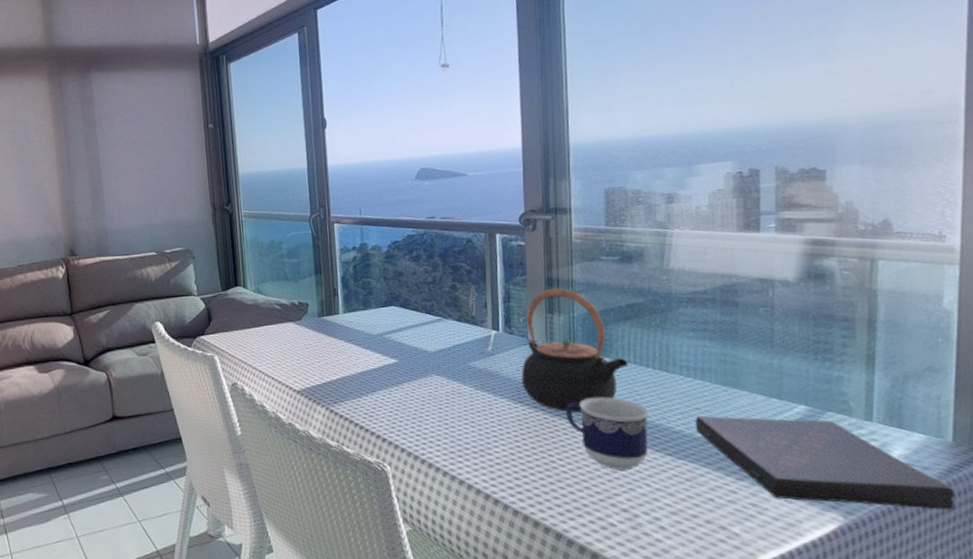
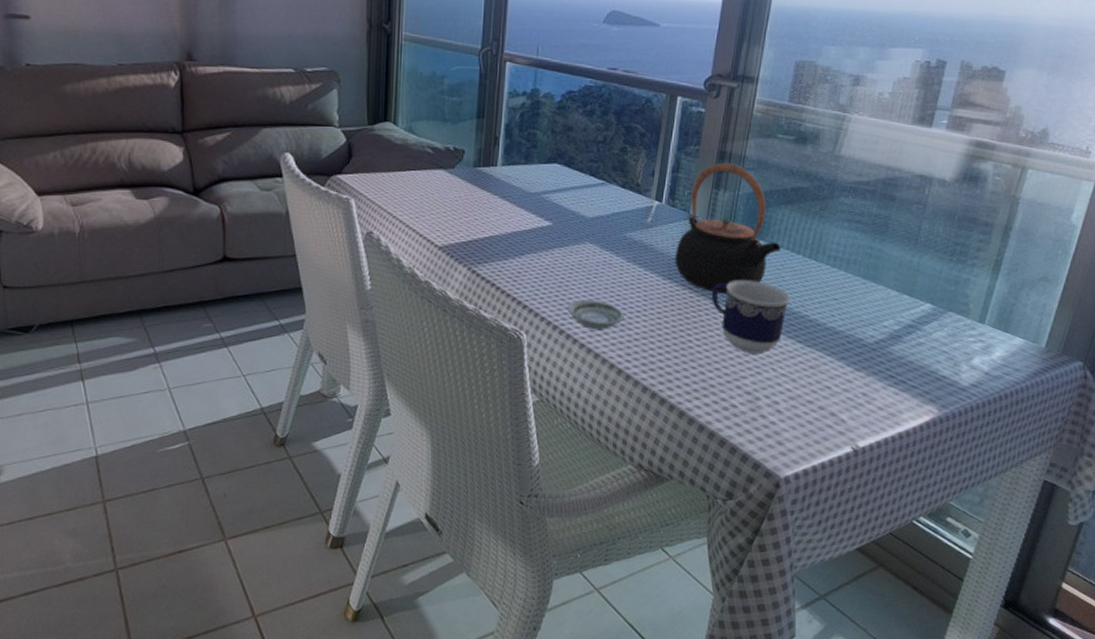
saucer: none [424,428,482,457] -> present [567,299,624,330]
book: present [695,415,956,511] -> none [829,306,1035,409]

